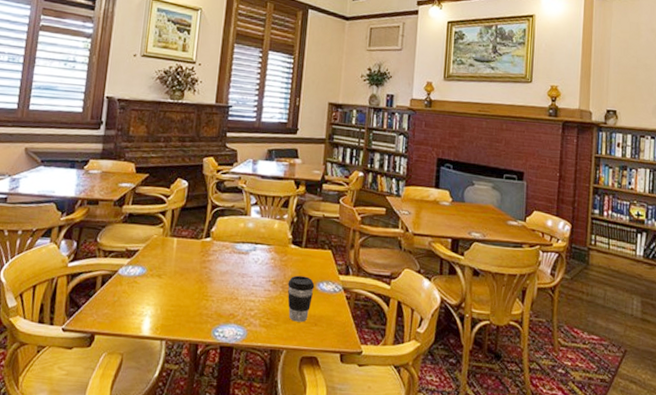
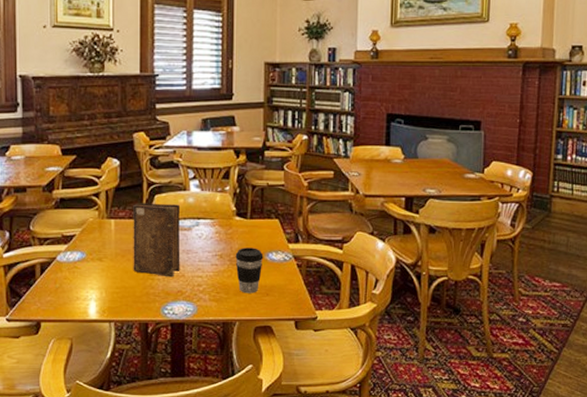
book: none [189,224,240,300] -> present [133,203,181,277]

